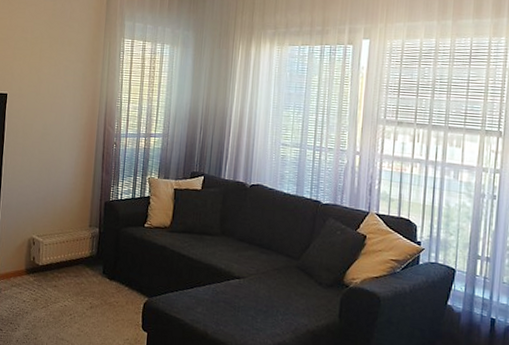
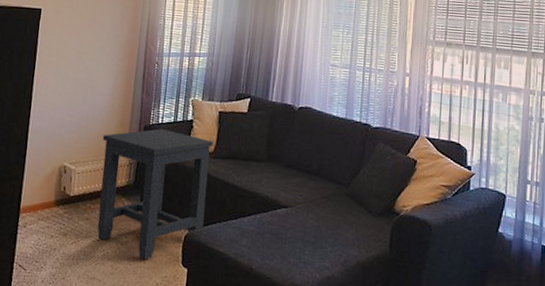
side table: none [64,205,169,324] -> present [97,129,213,260]

